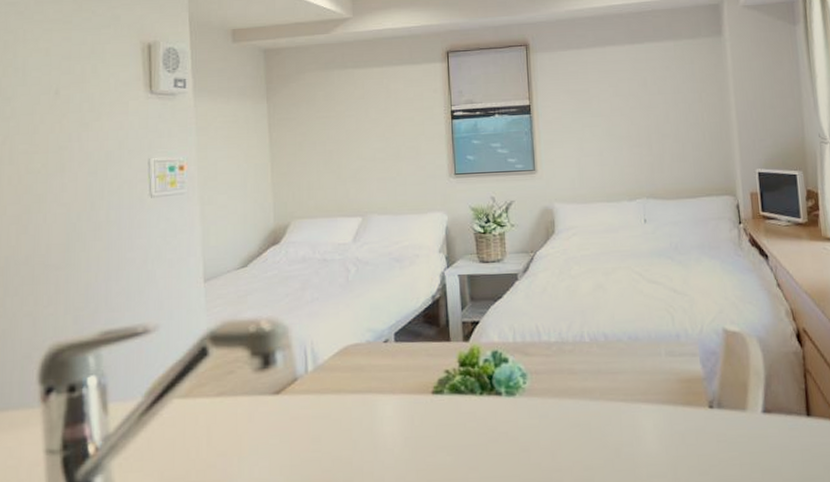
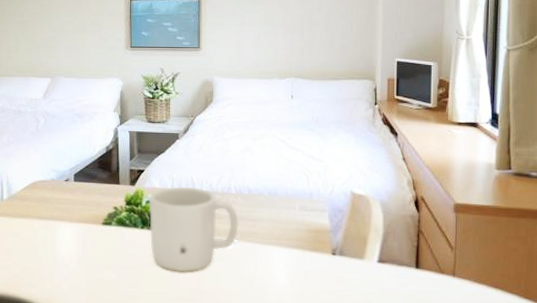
mug: none [486,338,596,447] -> present [148,186,238,272]

